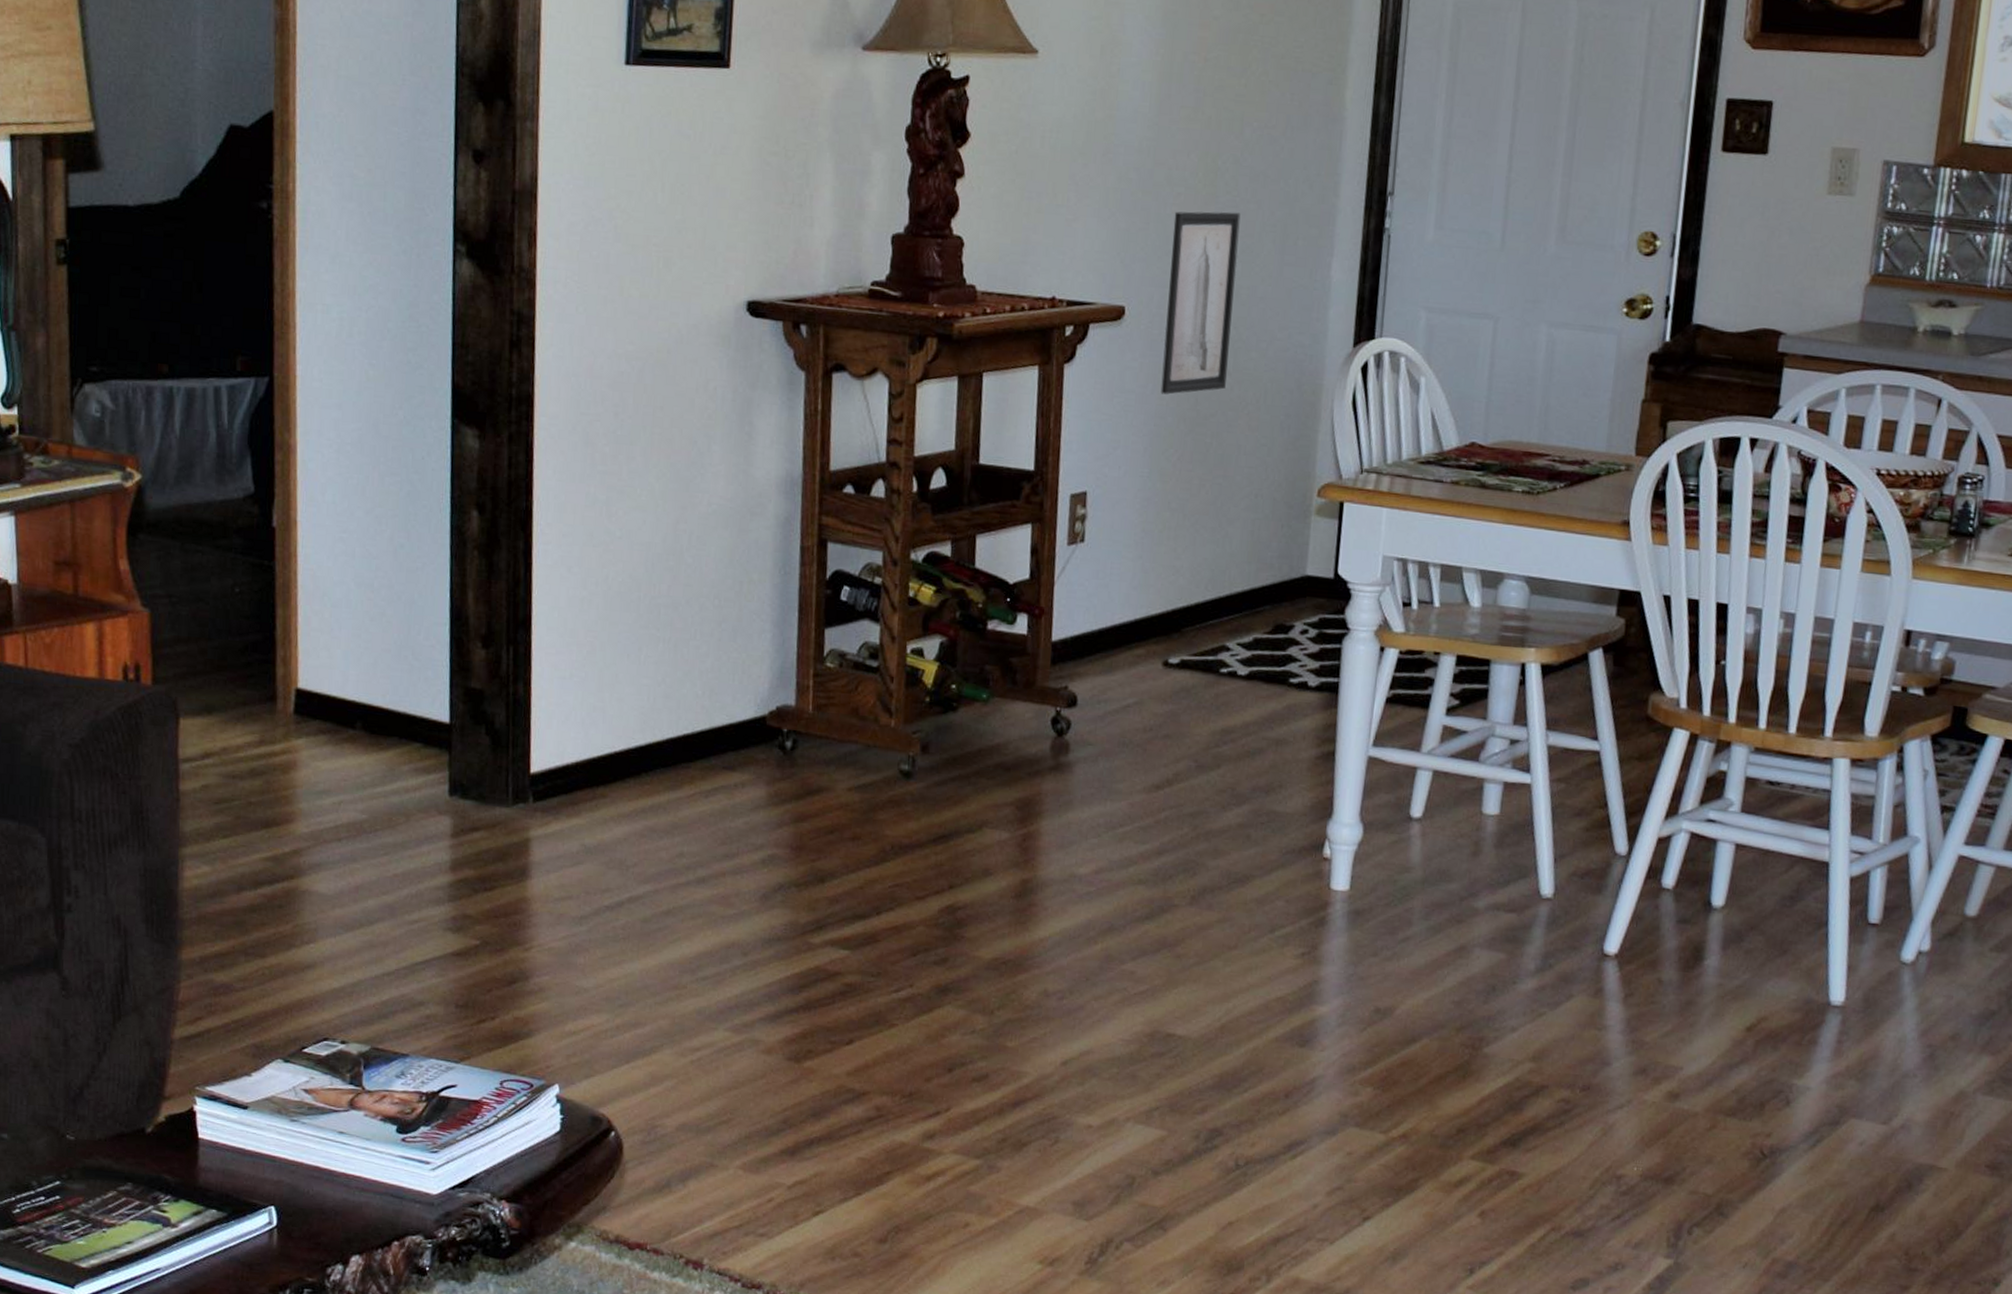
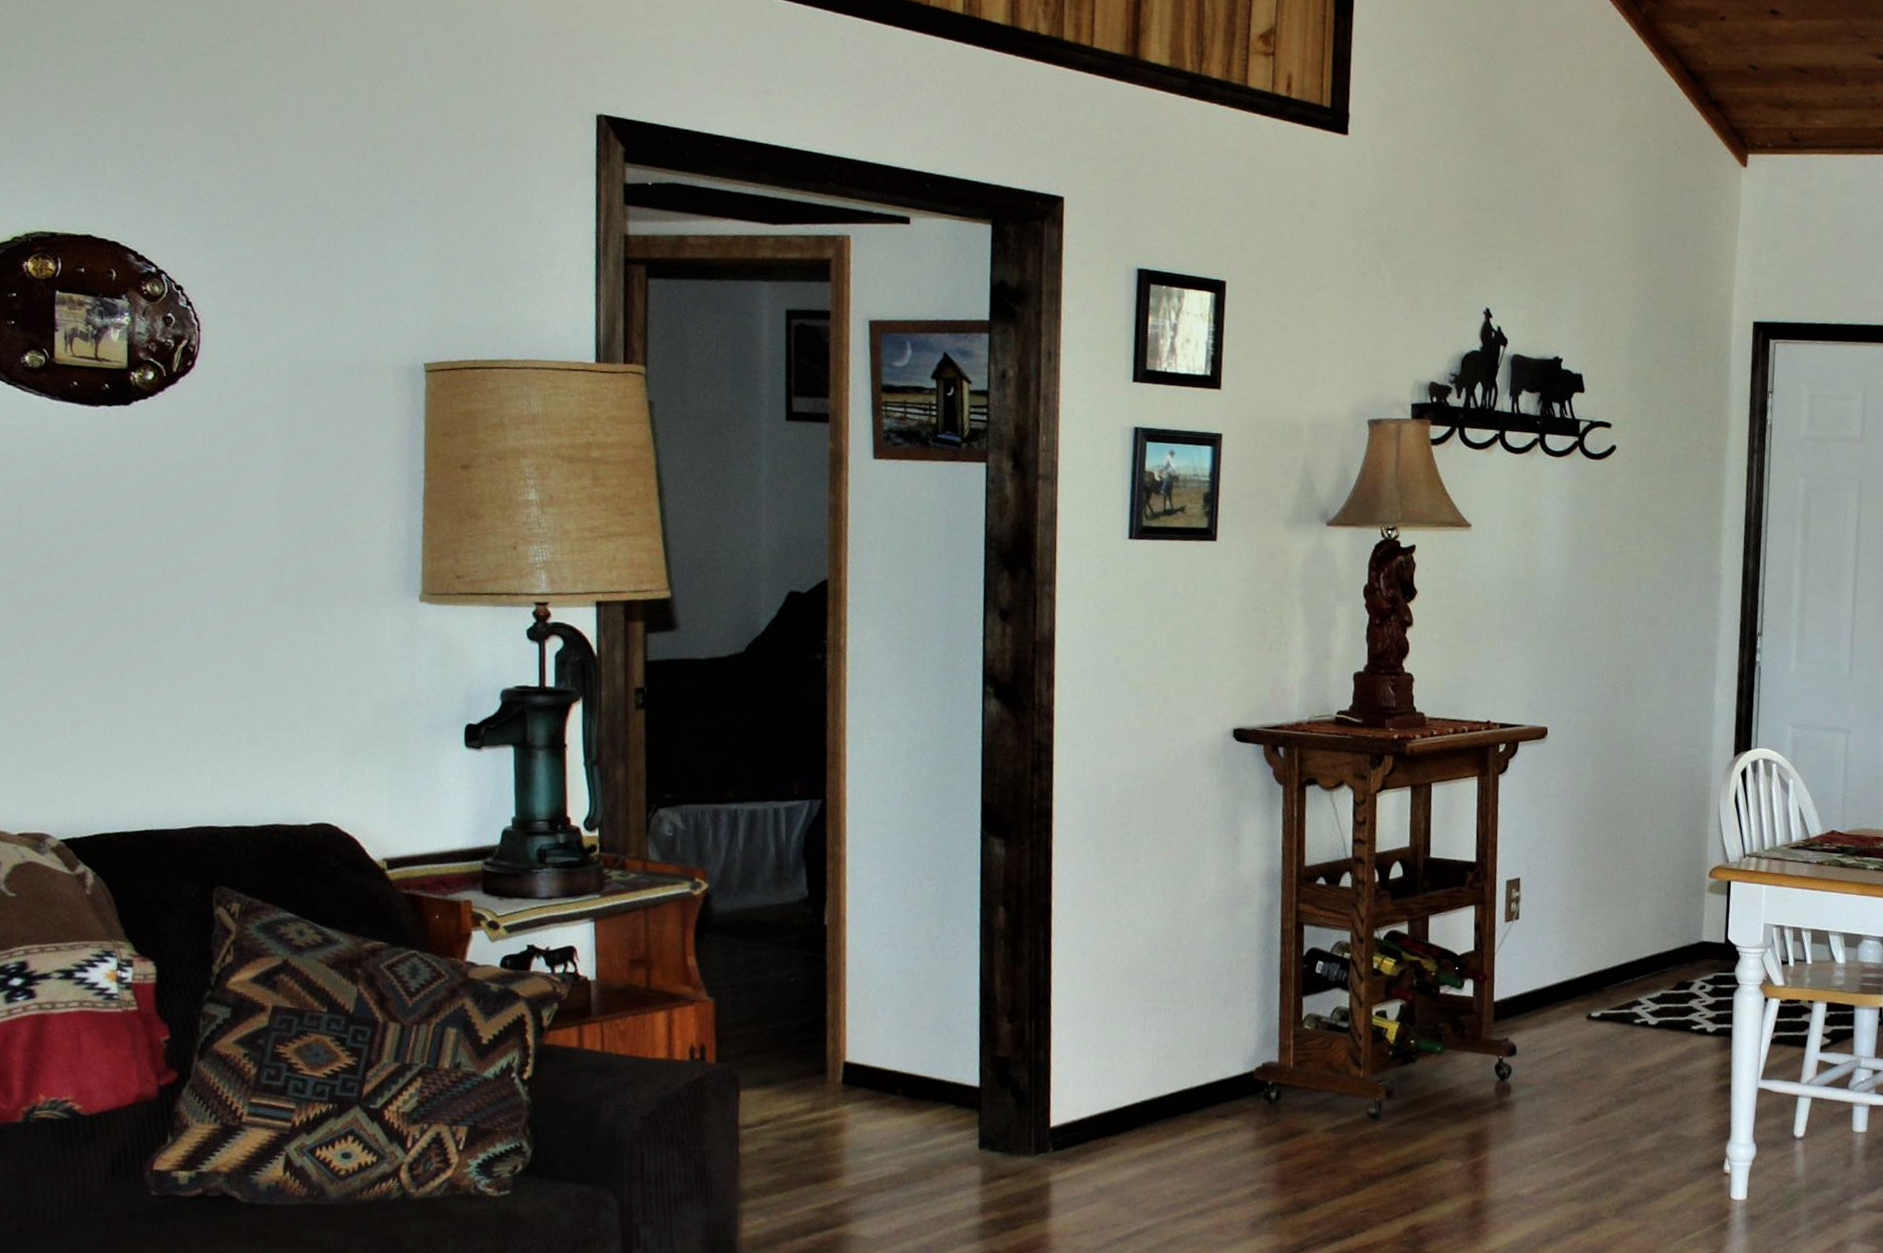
wall art: present [1160,211,1241,395] -> none [1578,650,1640,798]

